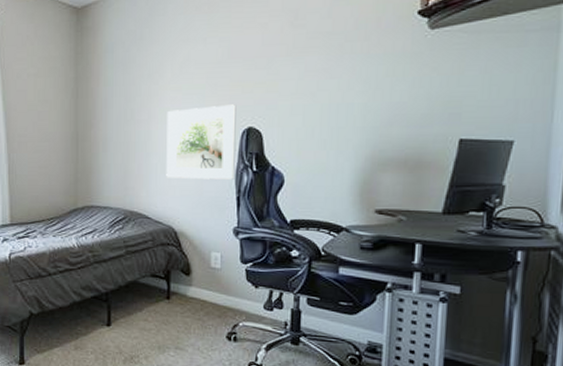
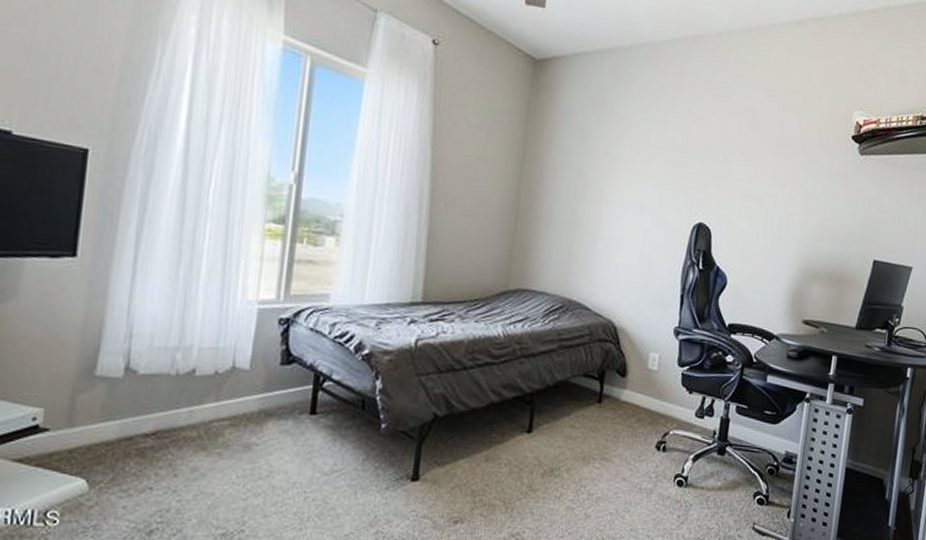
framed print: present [166,104,237,179] -> none [612,192,690,276]

